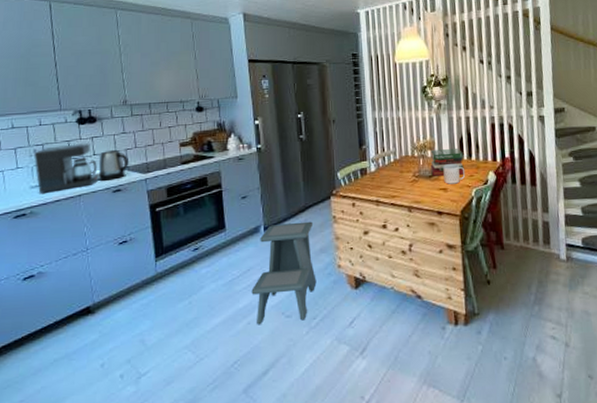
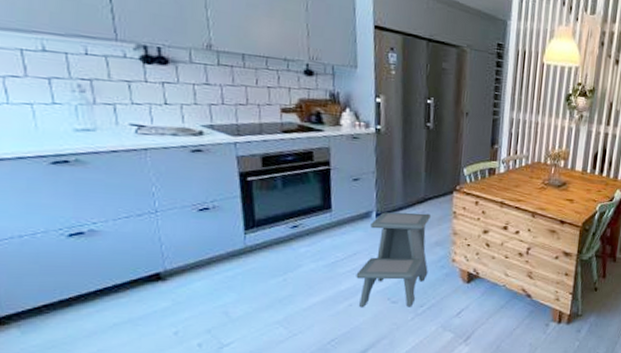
coffee maker: present [34,143,98,193] -> none [78,84,171,141]
kettle: present [98,149,128,181] -> none [171,101,213,138]
books: present [430,148,464,176] -> none [561,161,595,189]
mug: present [443,164,466,184] -> none [572,176,594,197]

